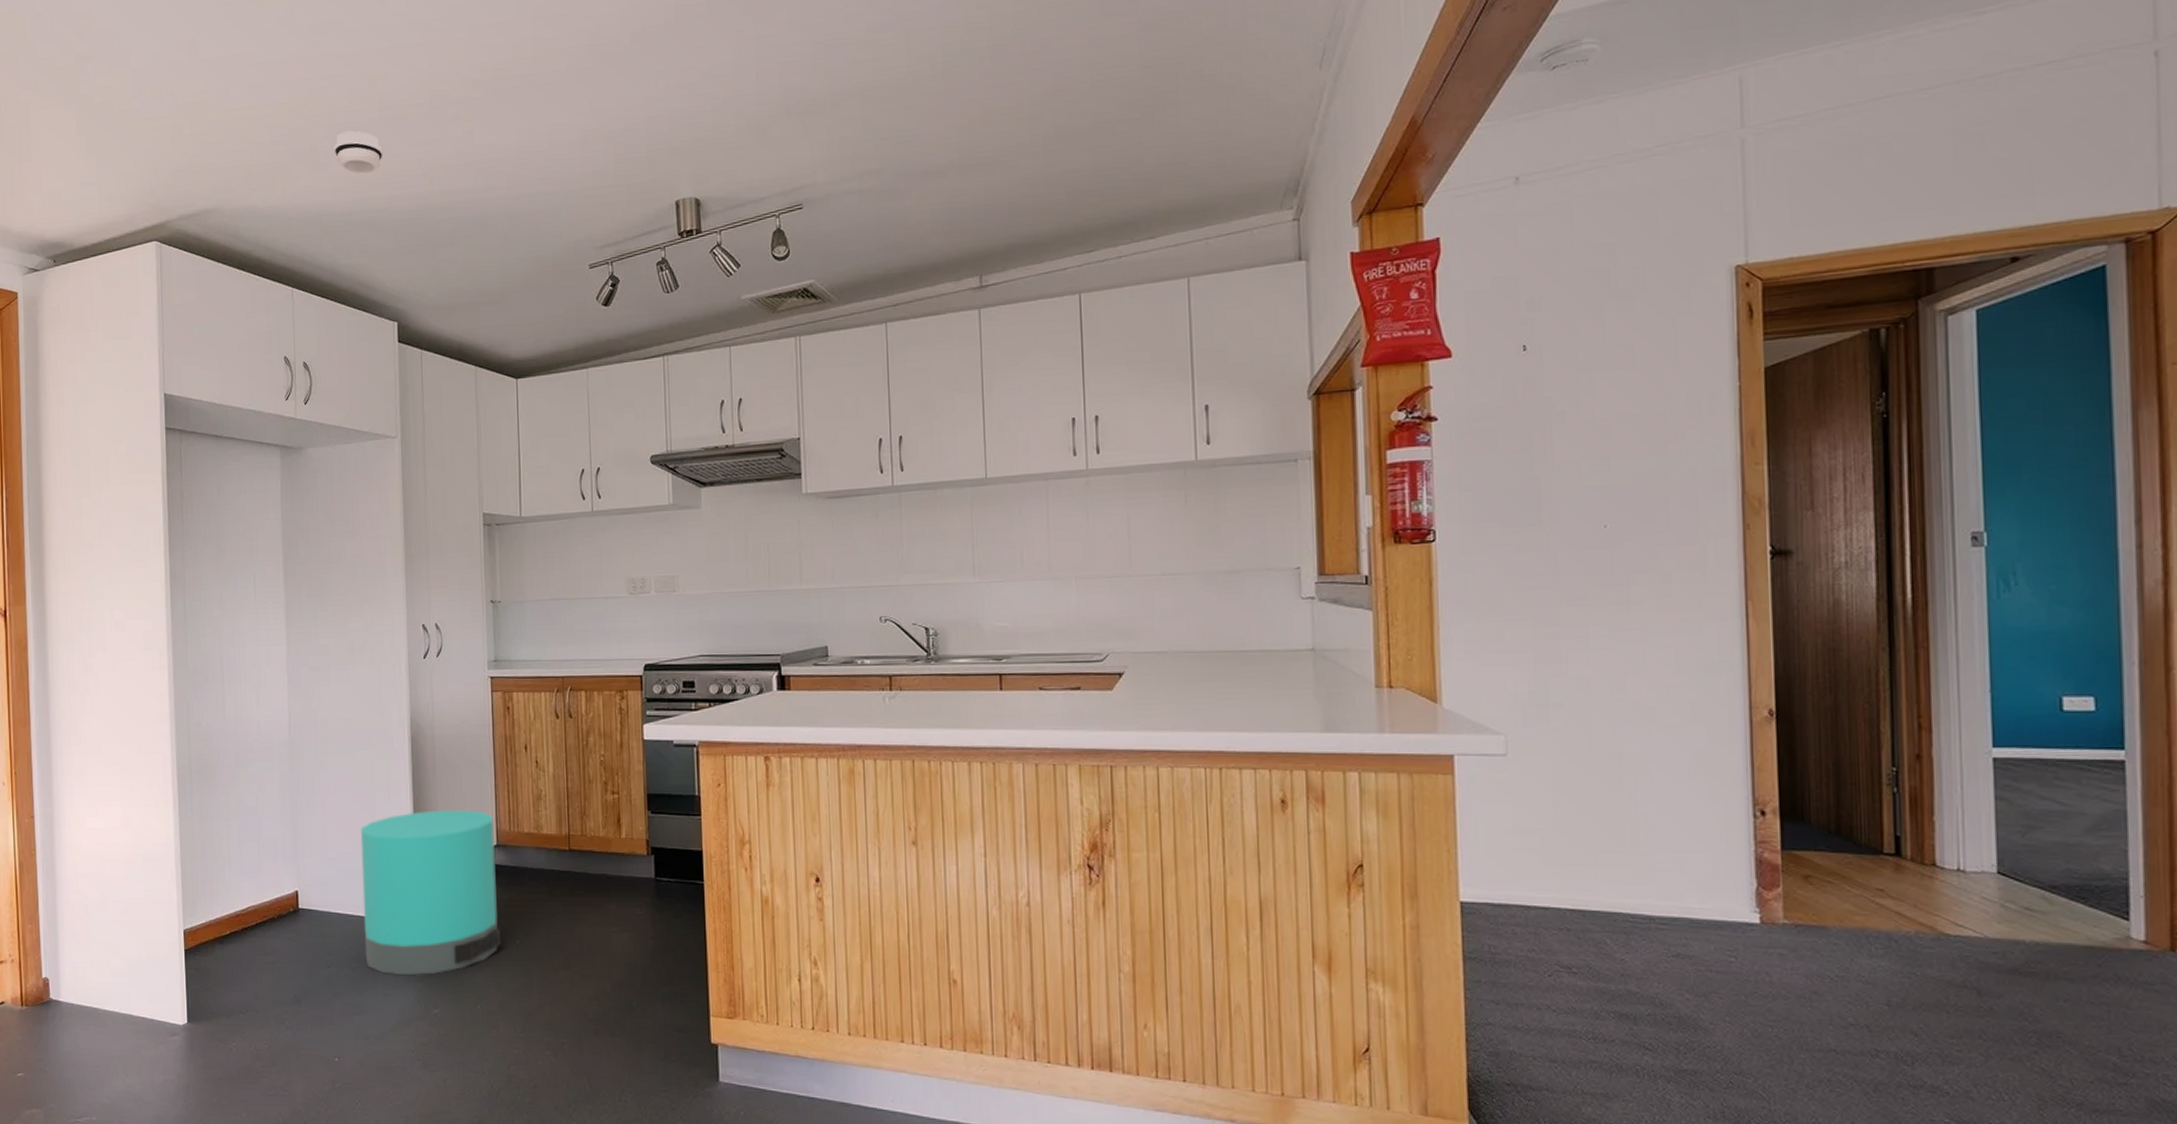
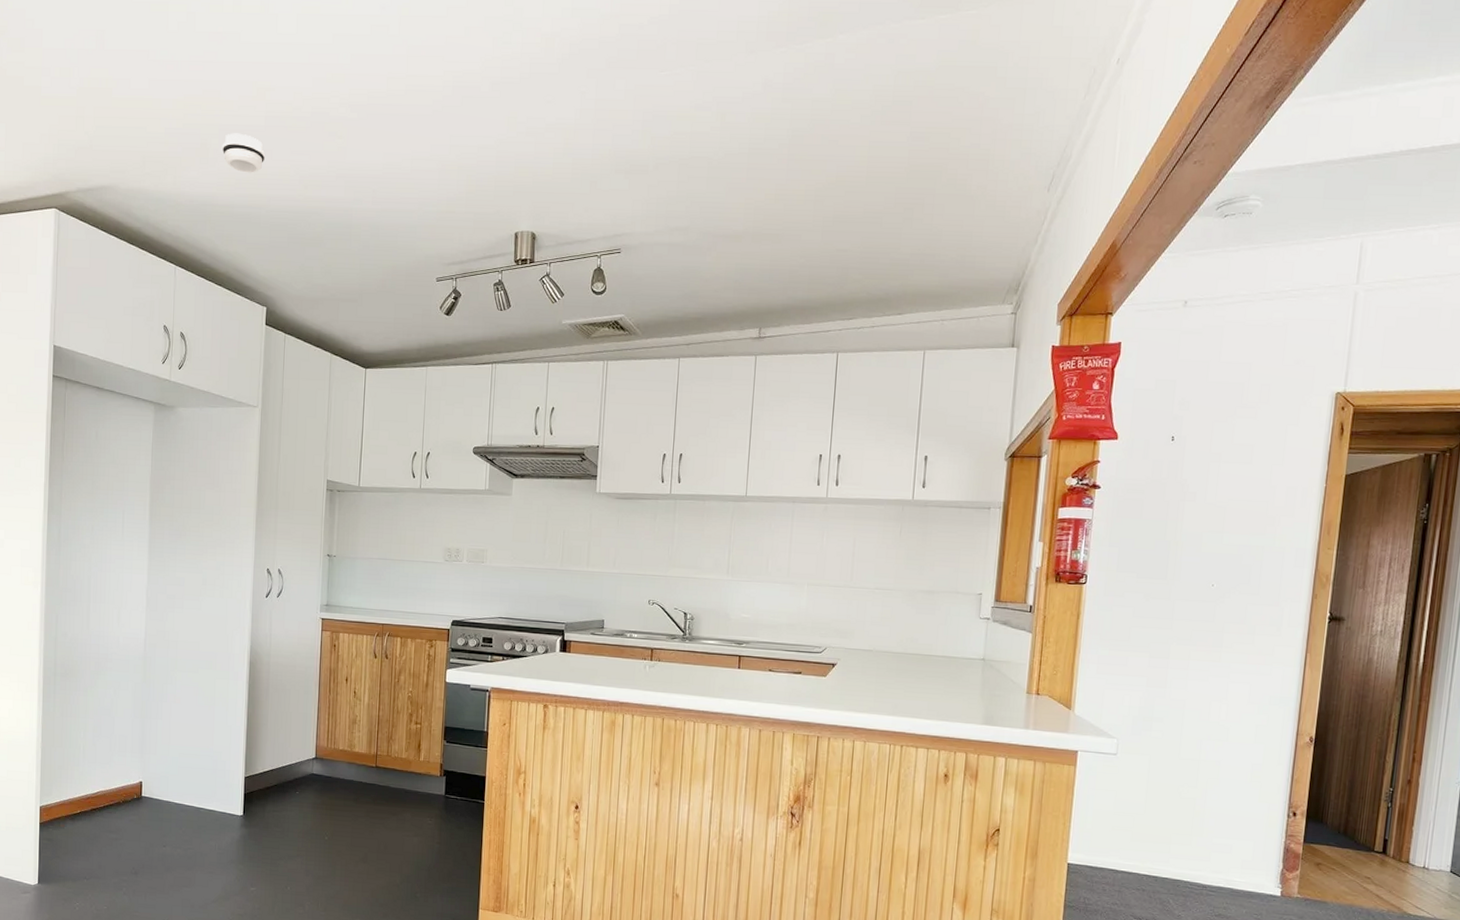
trash can: present [360,810,502,976] -> none [196,724,314,859]

